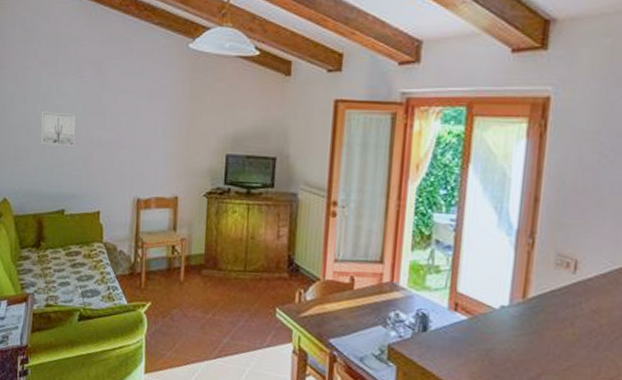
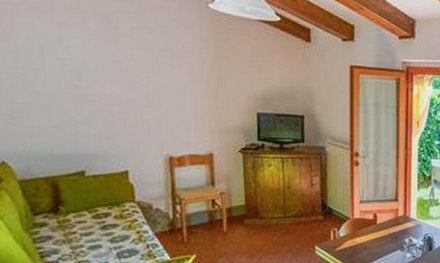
wall art: present [41,111,76,148] -> none [40,65,89,105]

